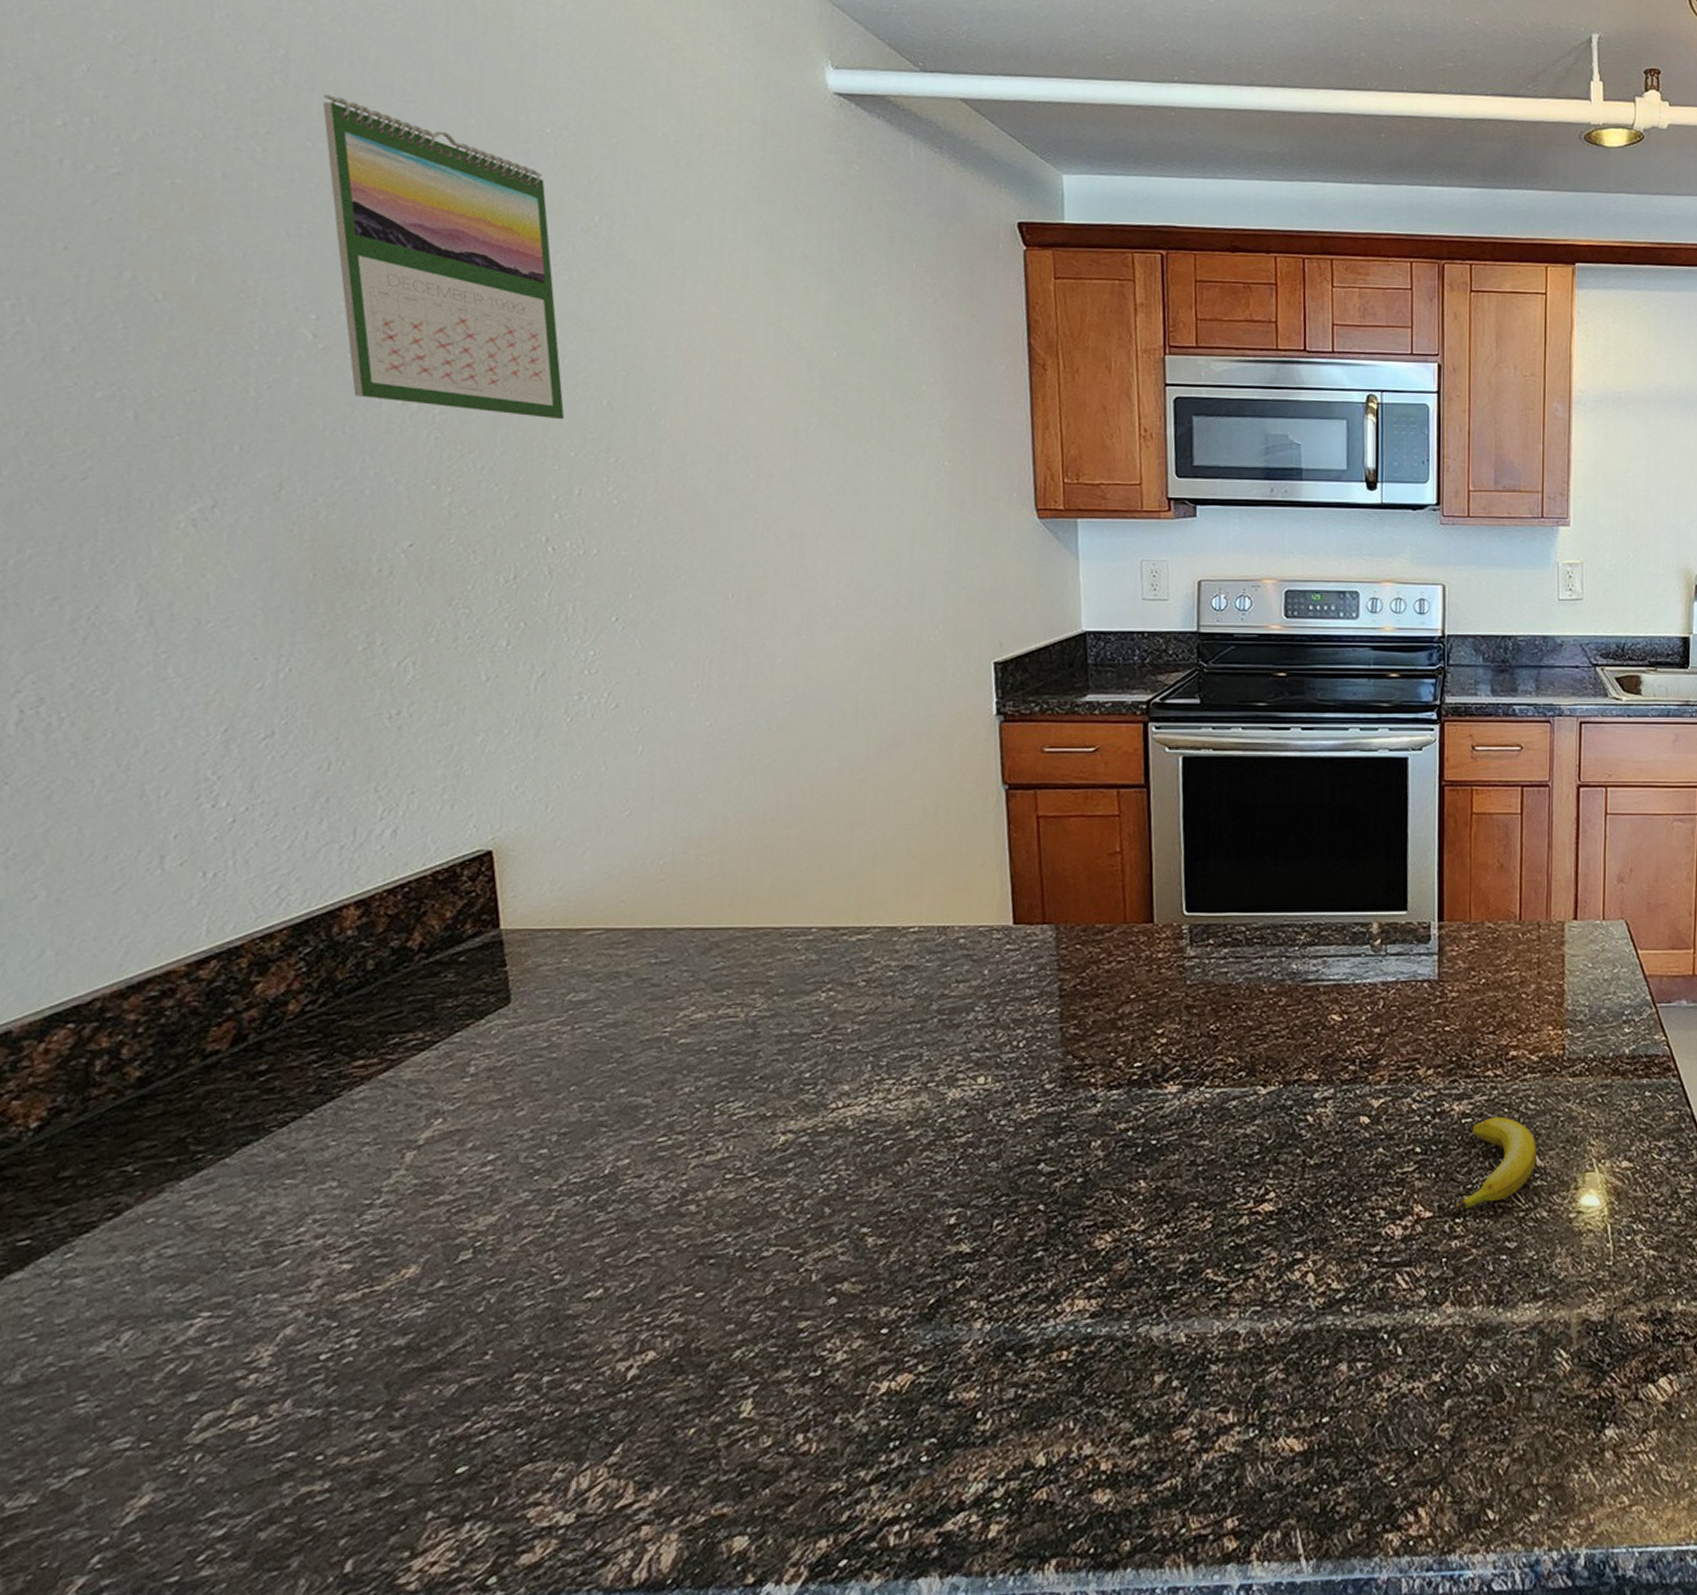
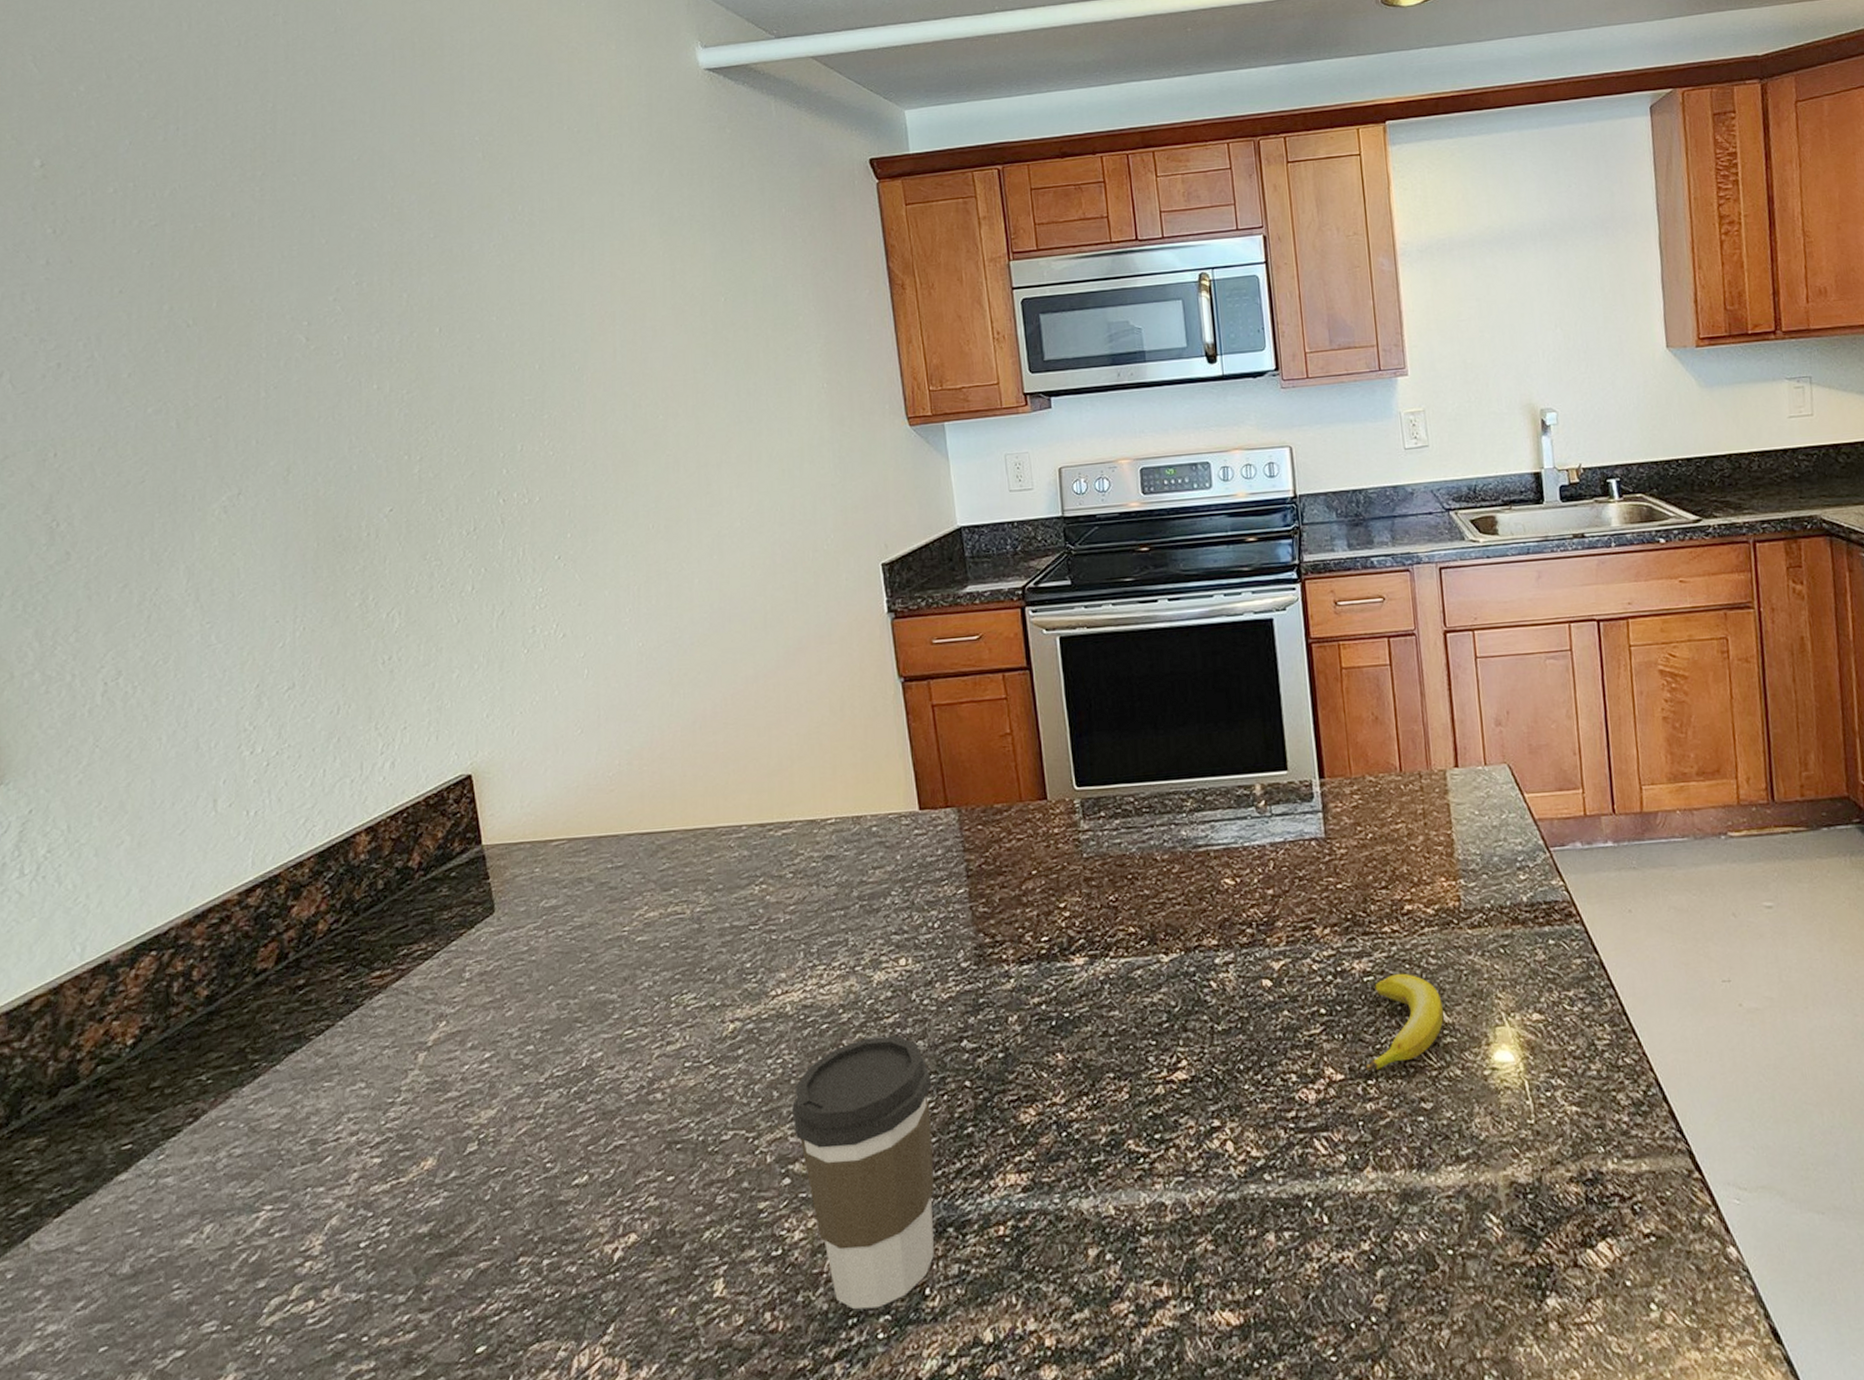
calendar: present [322,94,565,419] -> none [302,135,506,387]
coffee cup: none [844,1156,1003,1433] -> present [792,1035,934,1310]

